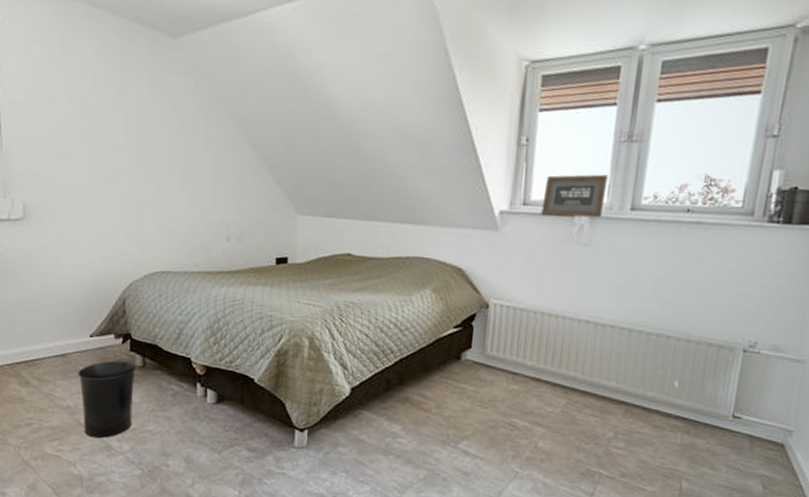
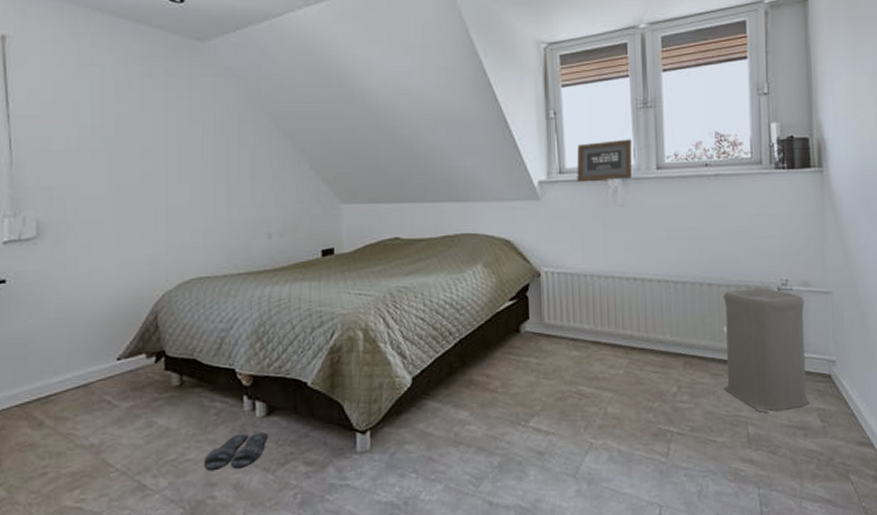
waste bin: present [78,360,137,438] -> none [103,382,174,478]
slippers: none [160,415,216,445] -> present [204,432,268,470]
laundry basket: none [663,345,772,472] -> present [723,287,809,414]

